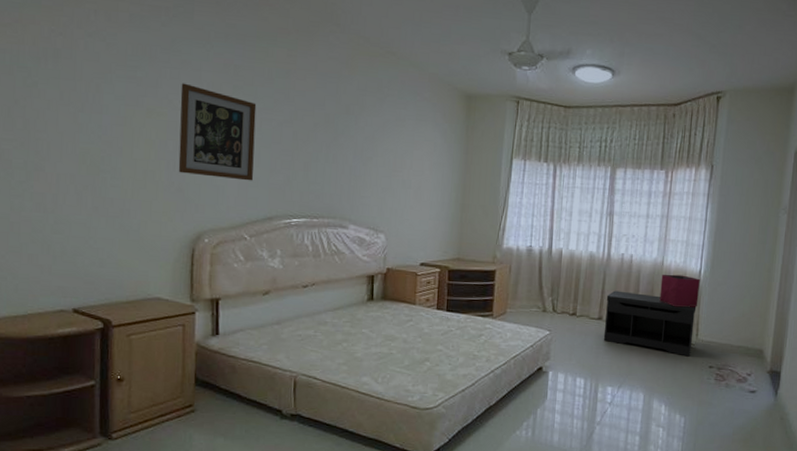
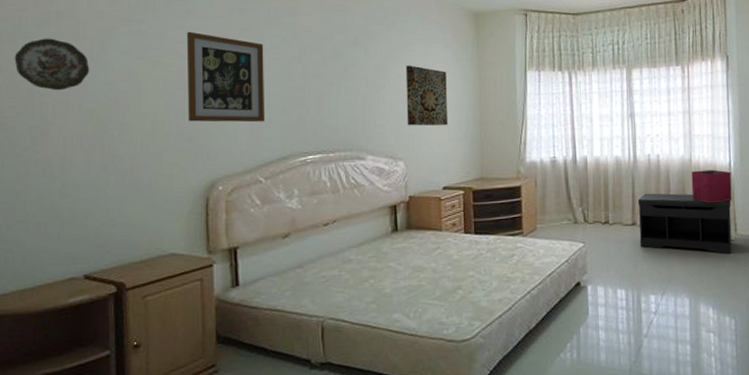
decorative plate: none [11,74,85,129] -> present [14,38,90,91]
wall art: none [390,140,434,204] -> present [405,65,449,126]

